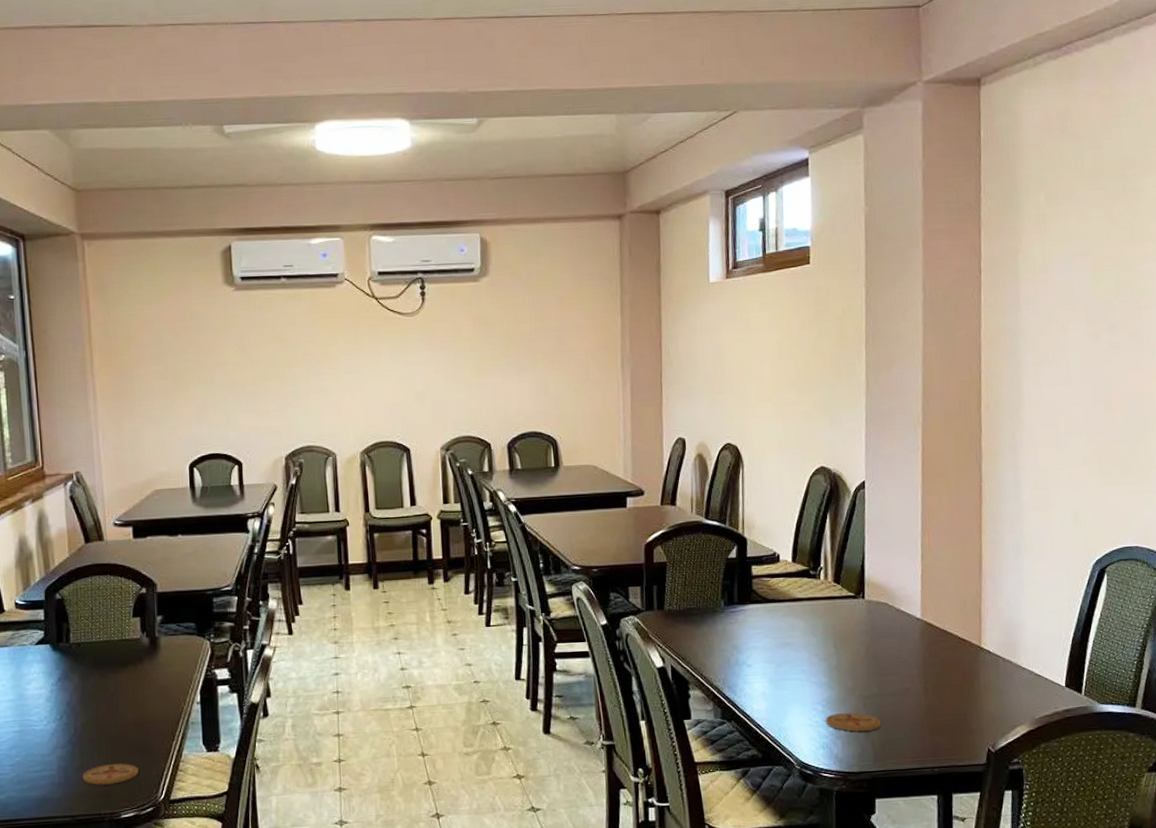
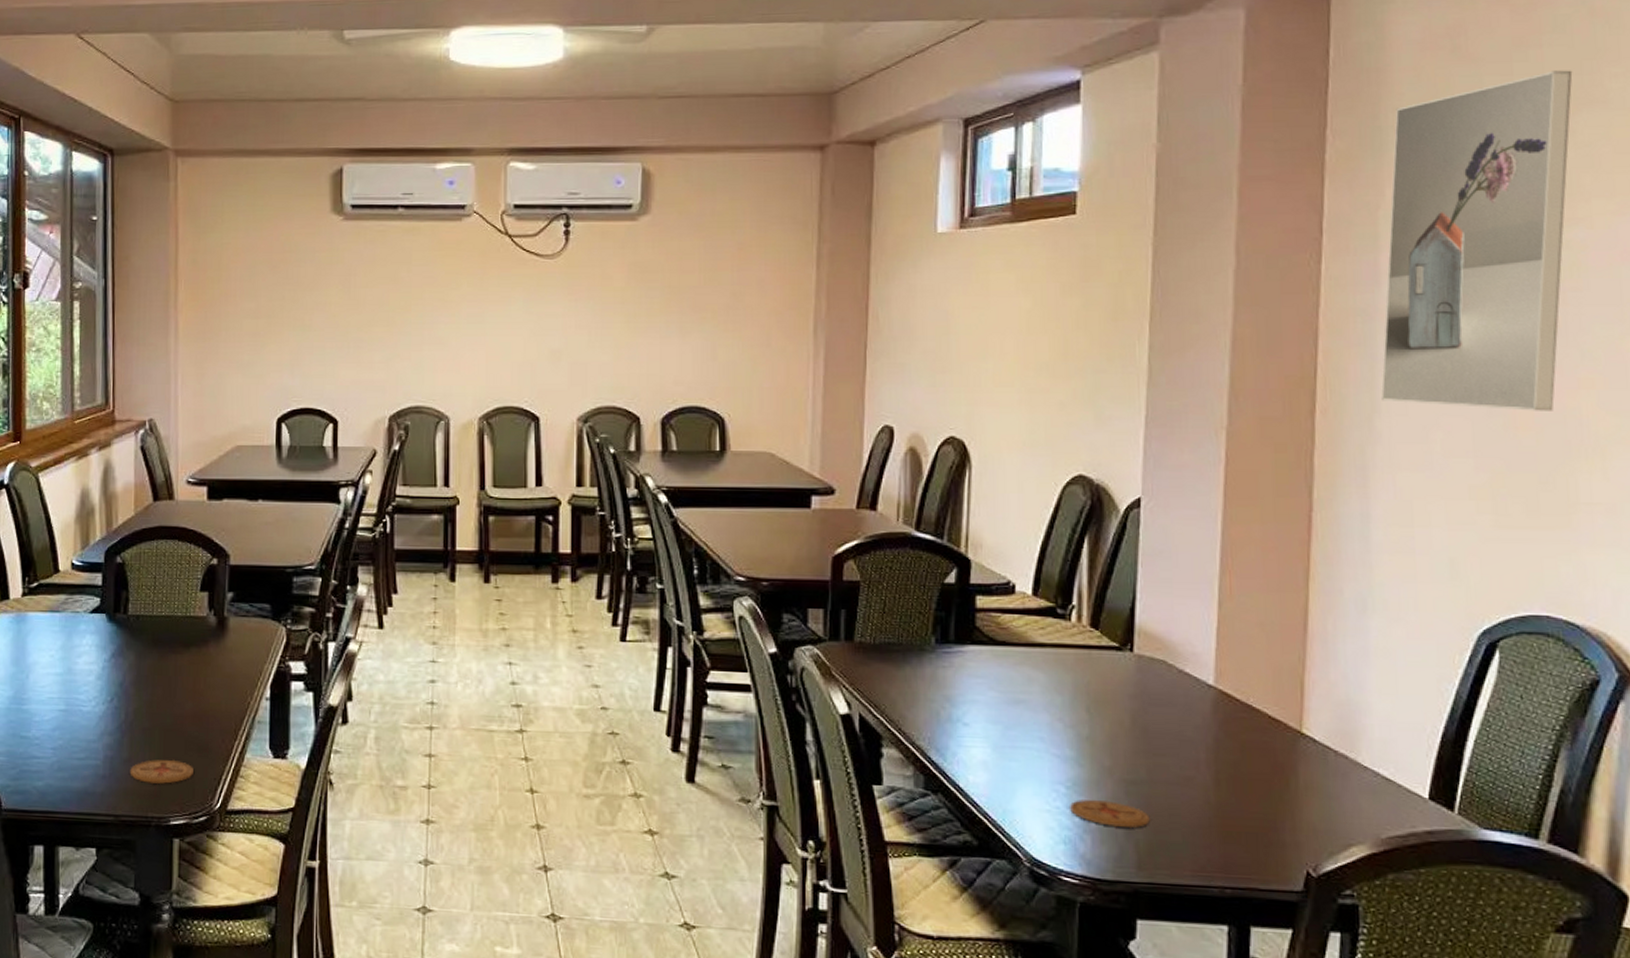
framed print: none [1024,144,1141,398] -> present [1381,70,1573,411]

